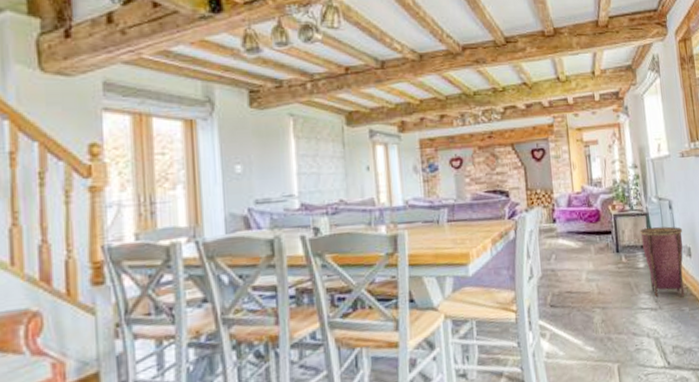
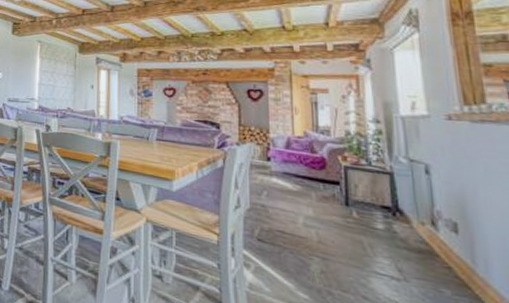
woven basket: present [640,226,685,297] -> none [380,187,446,277]

